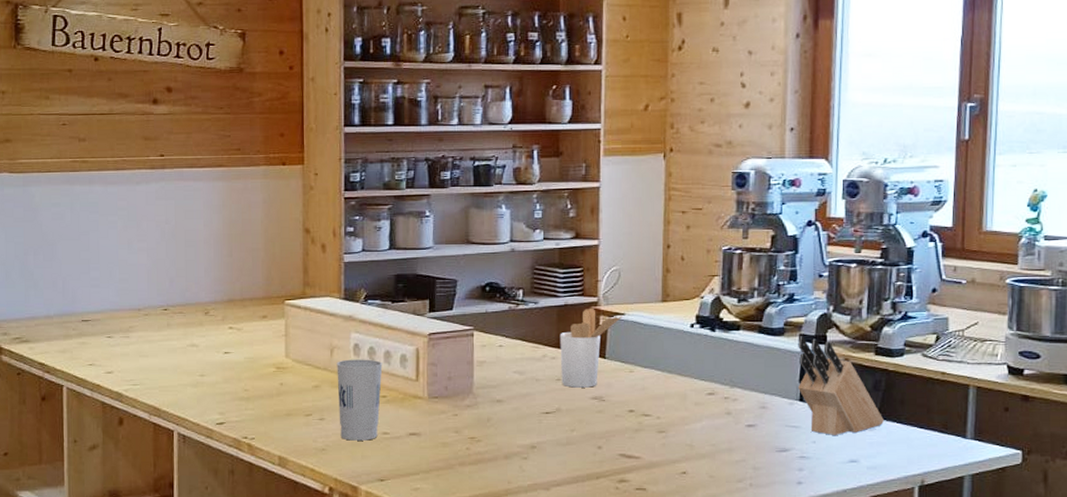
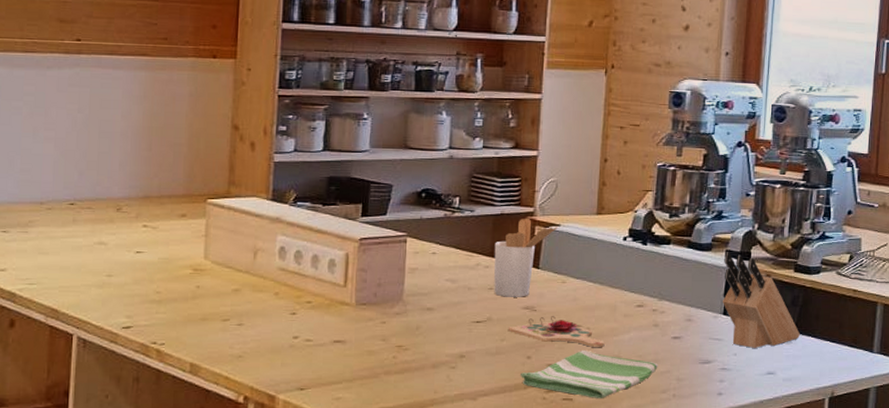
cup: present [337,359,383,441] -> none [259,263,309,348]
cutting board: none [577,406,676,436] -> present [507,316,605,347]
dish towel: none [592,440,733,488] -> present [521,351,658,398]

